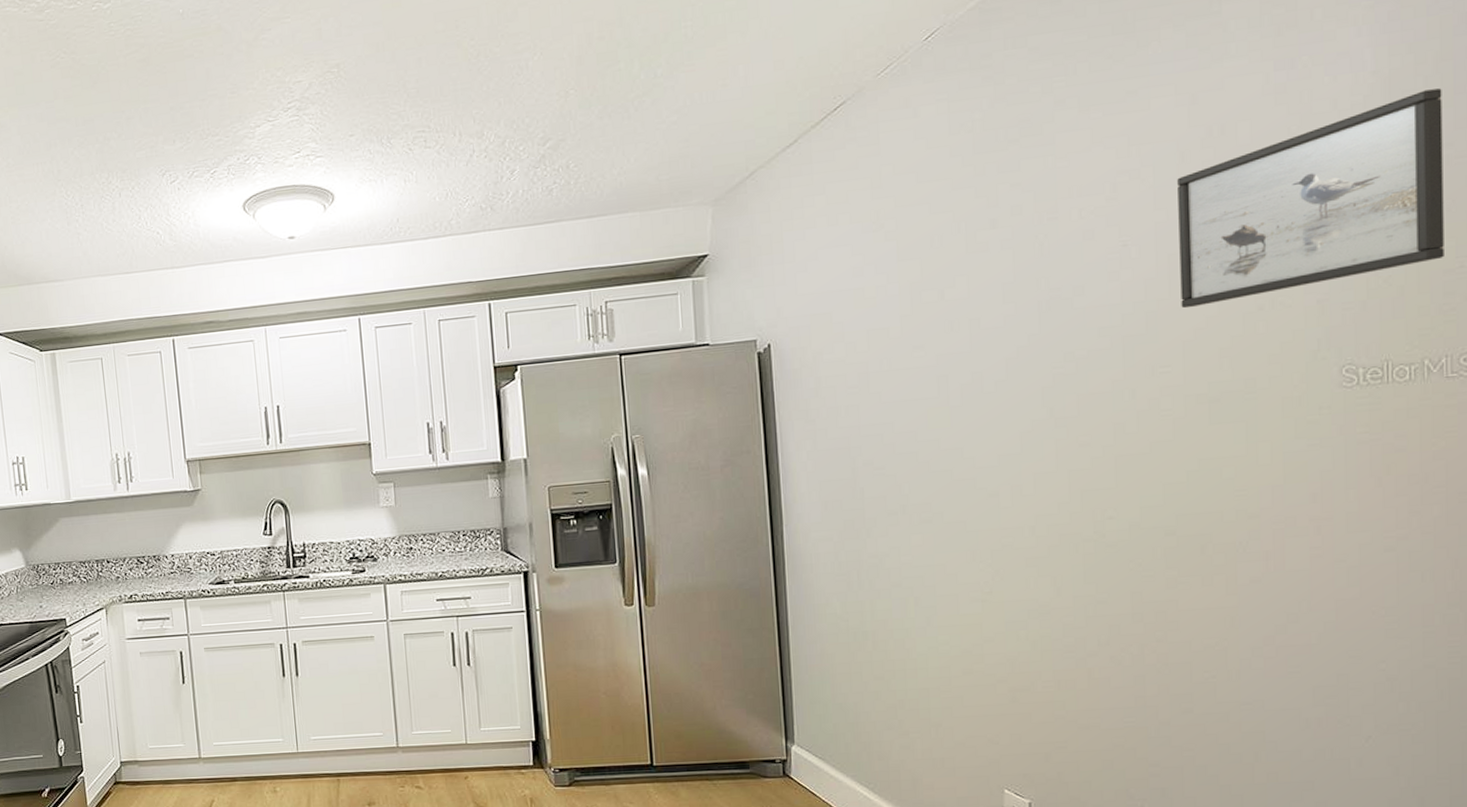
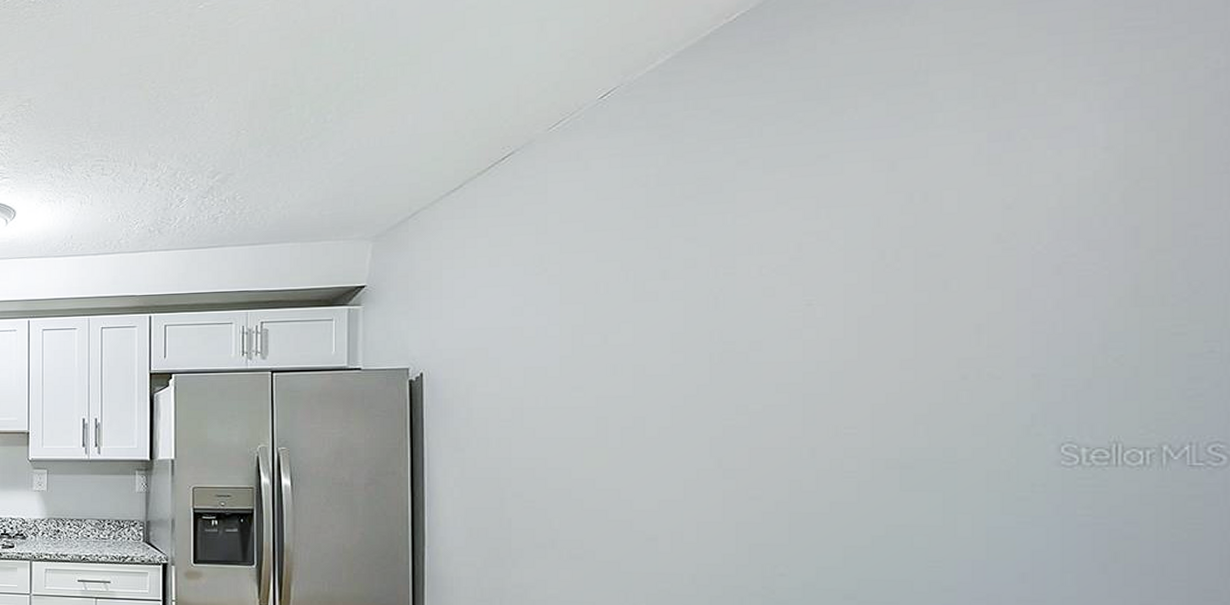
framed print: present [1177,88,1444,309] -> none [871,167,1190,372]

